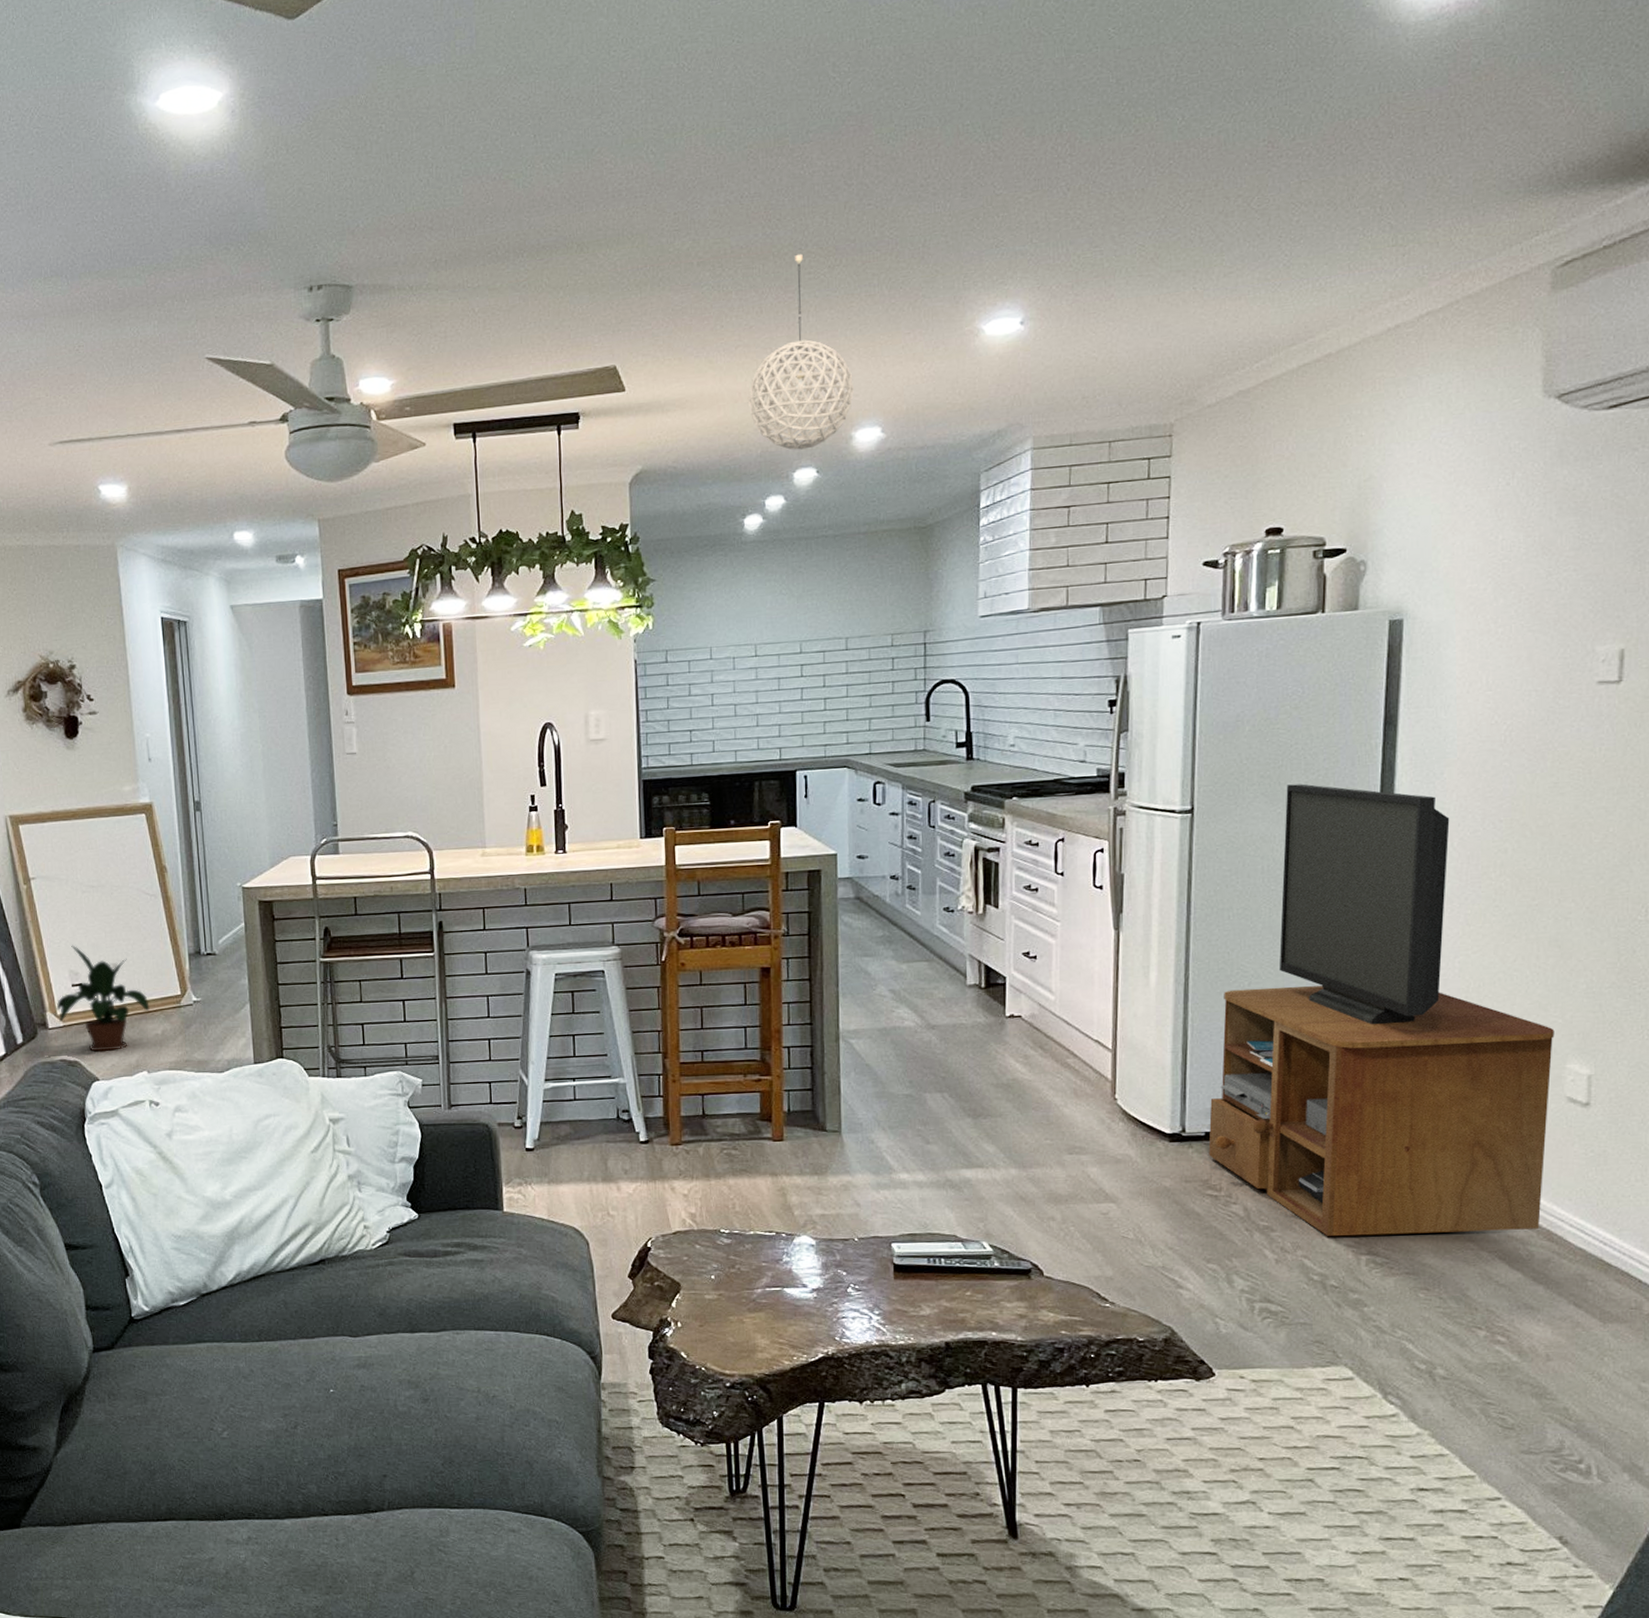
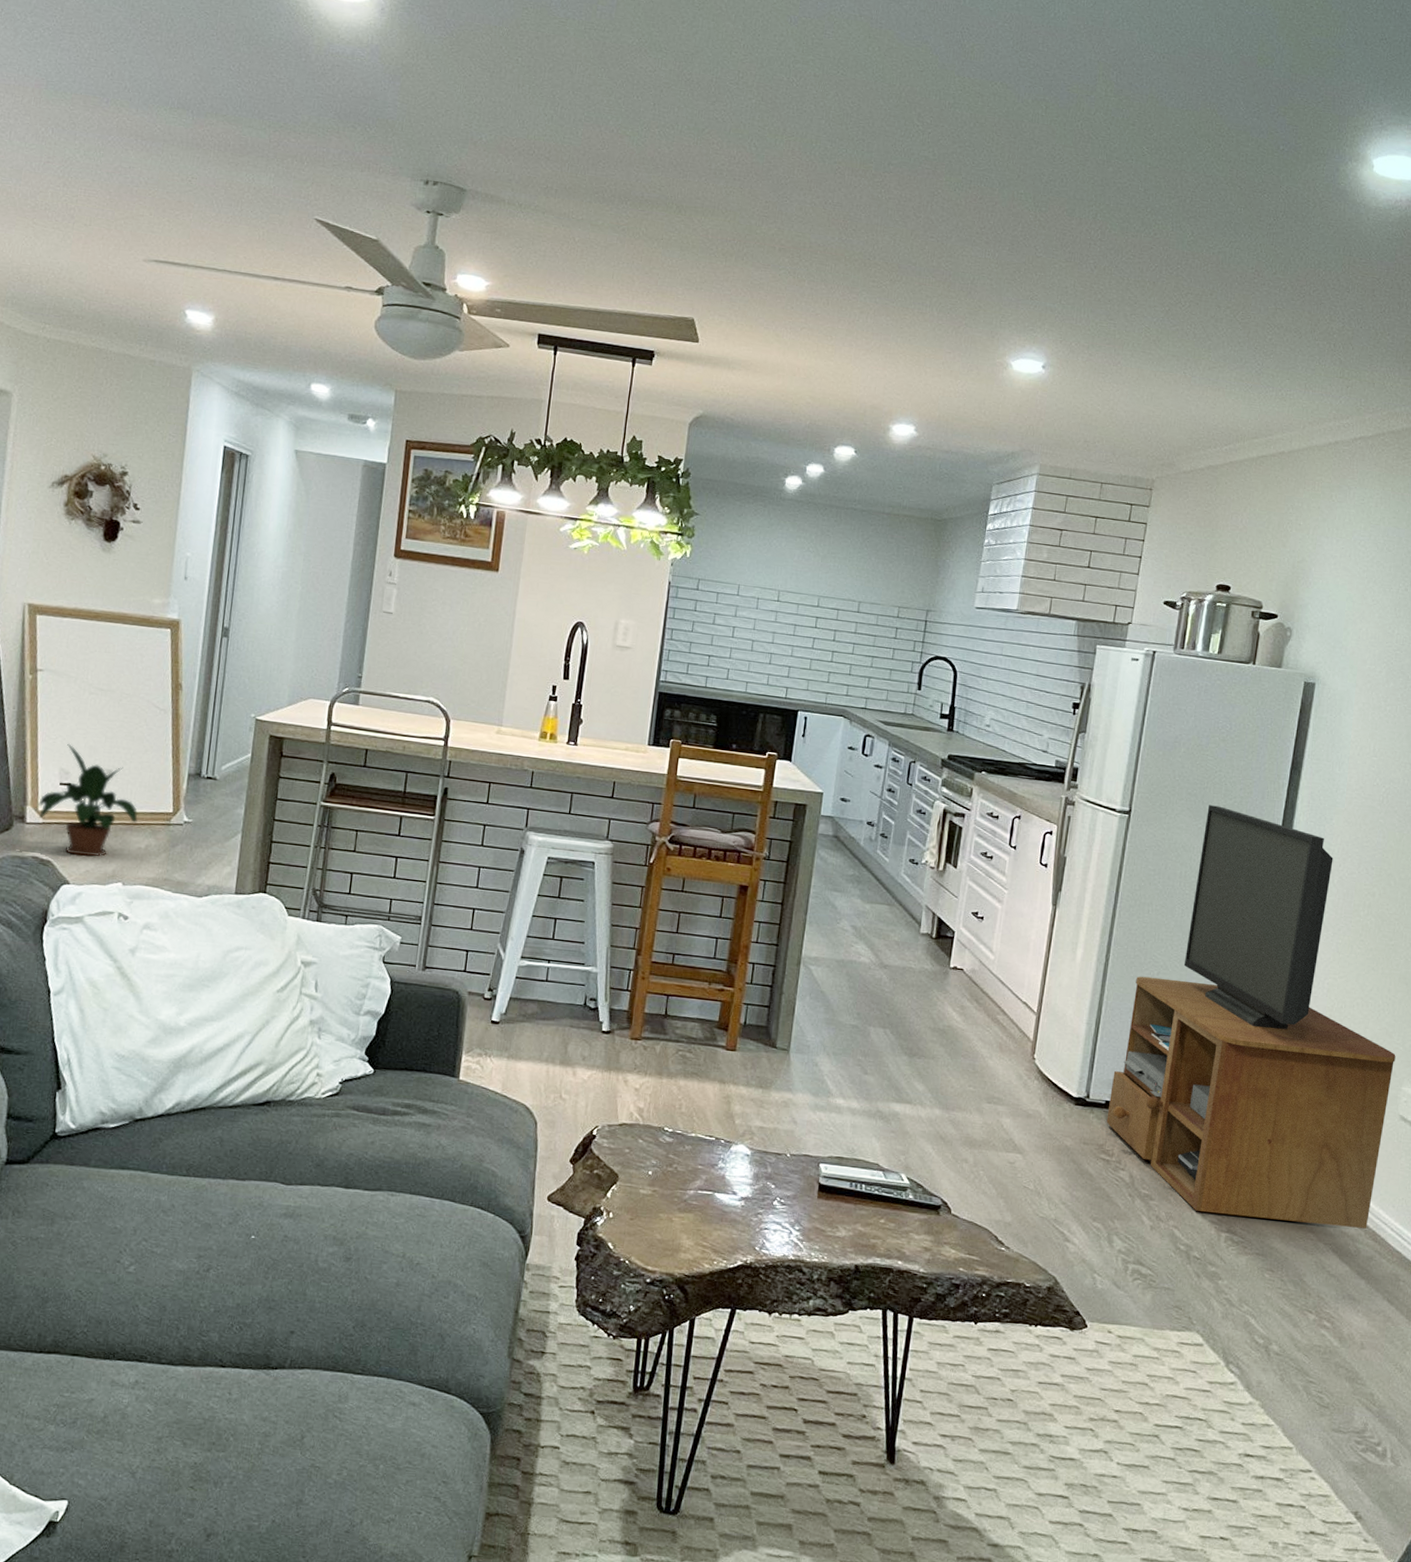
pendant light: present [748,253,854,450] -> none [805,263,898,430]

